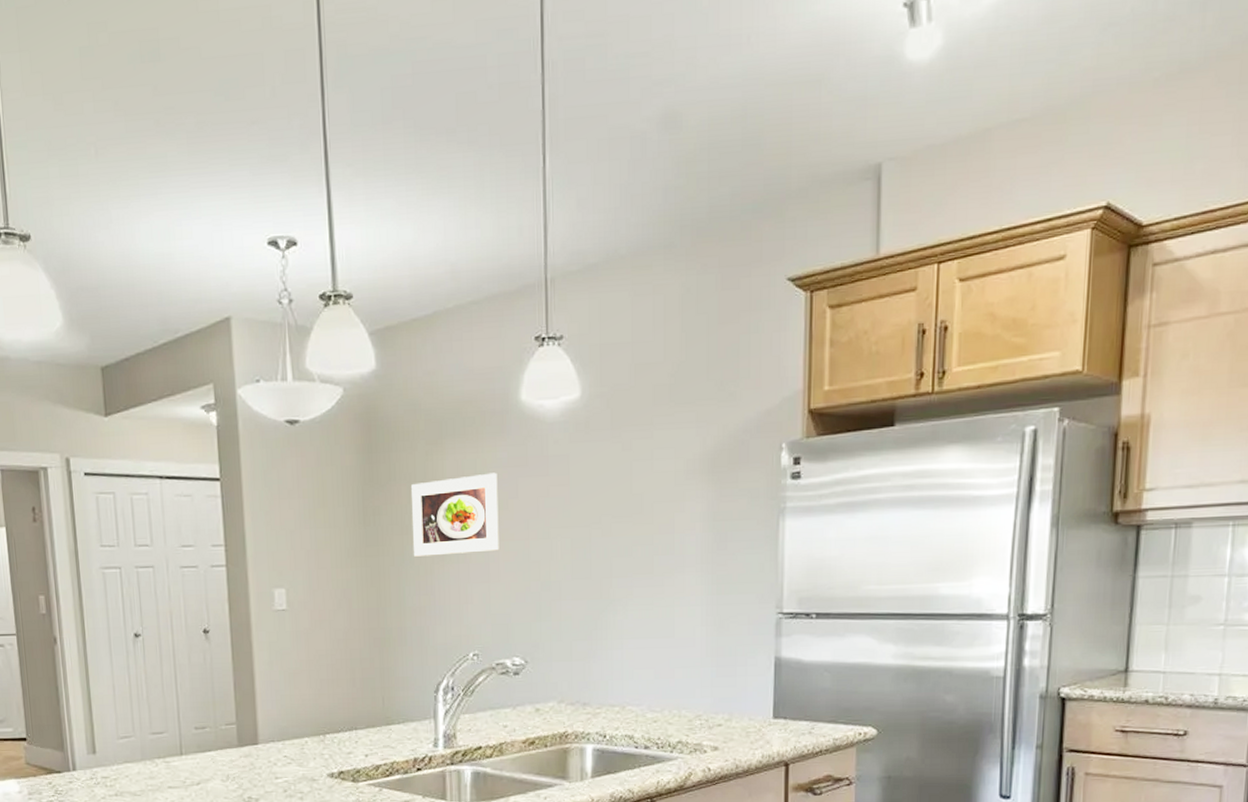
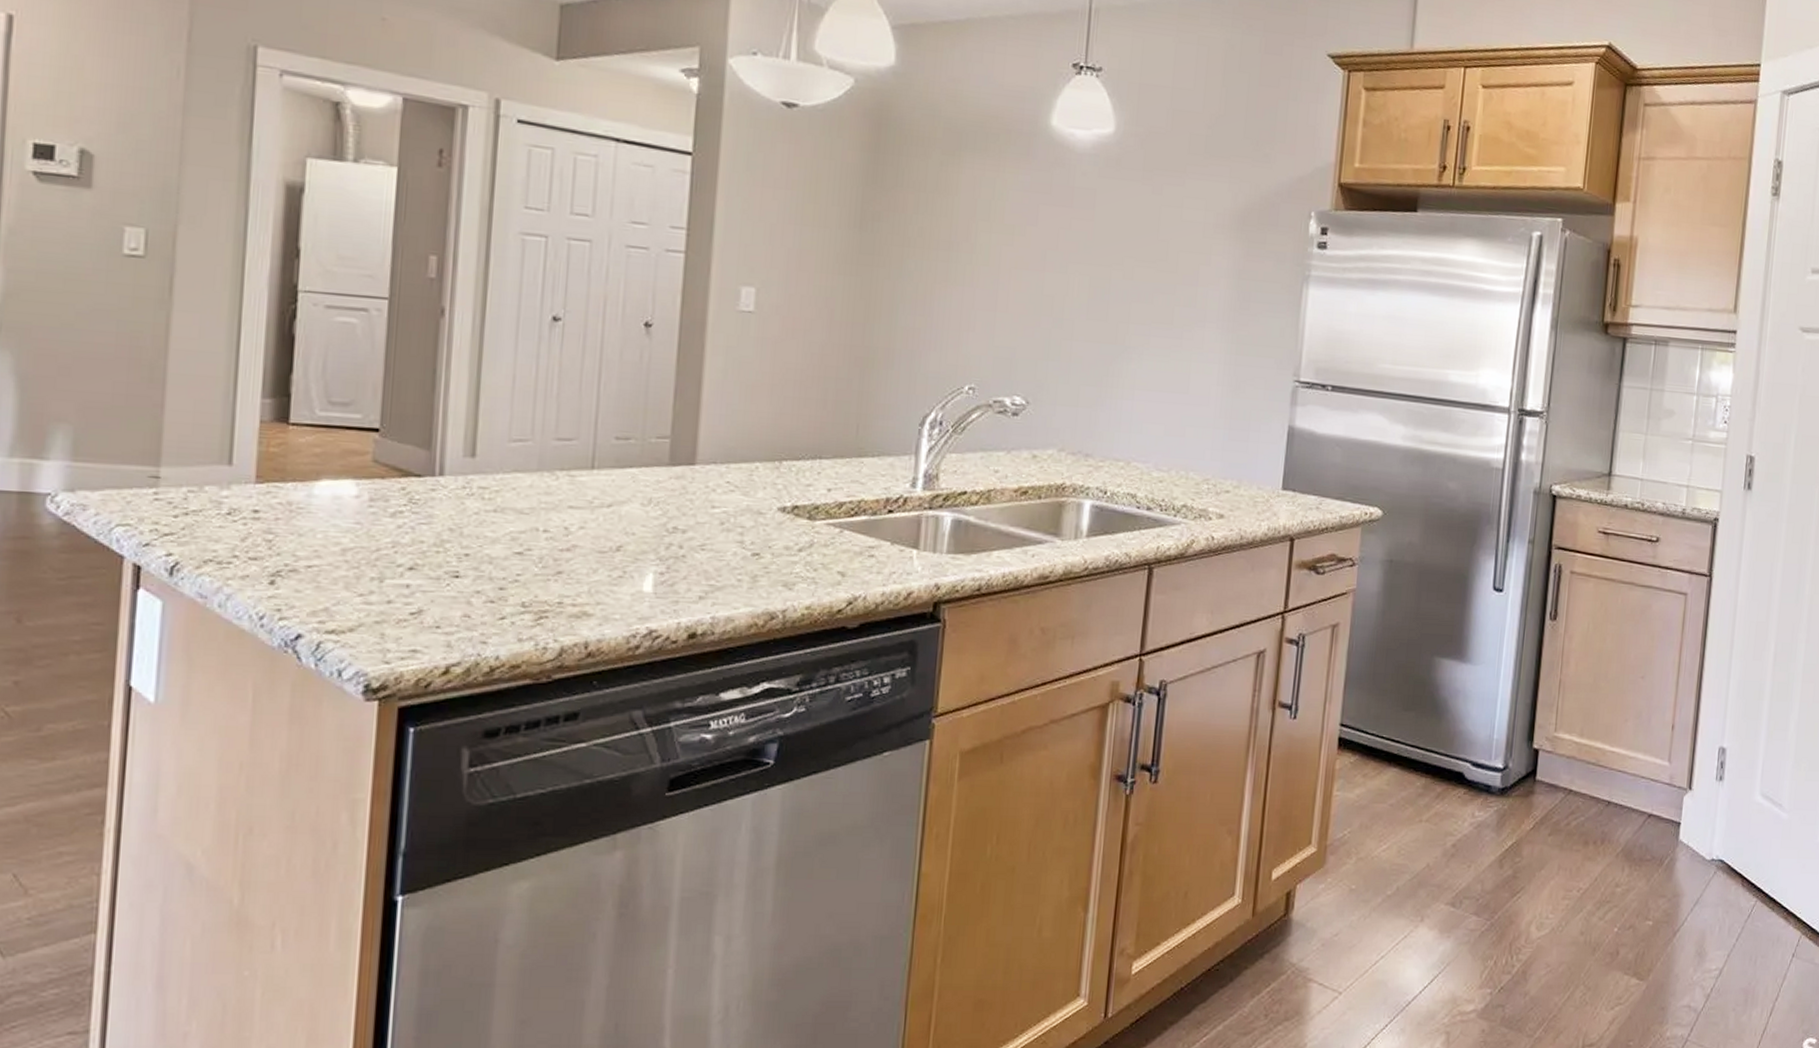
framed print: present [410,472,499,557] -> none [913,193,1018,279]

